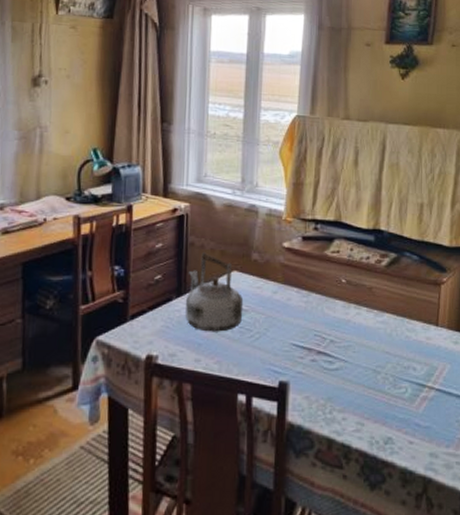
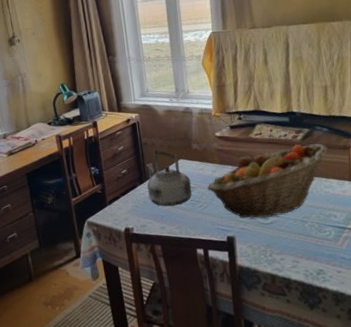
fruit basket: none [263,272,415,361] -> present [207,143,328,218]

